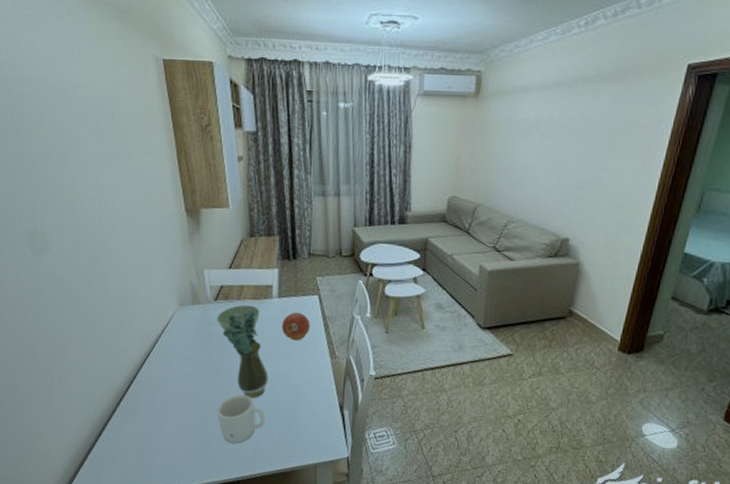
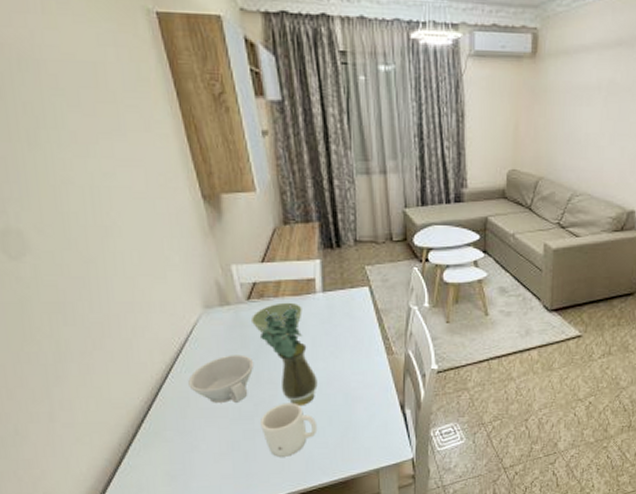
cup: none [161,347,216,392] -> present [188,355,254,404]
fruit: present [282,312,310,341] -> none [329,306,362,339]

